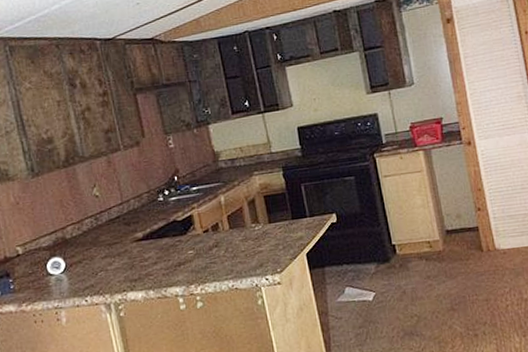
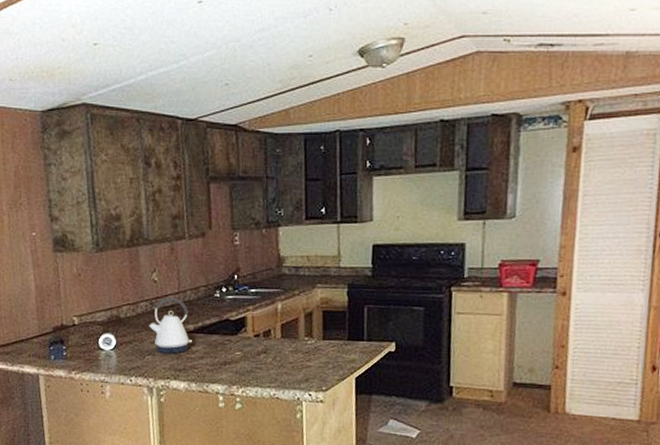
kettle: none [97,208,144,267] -> present [149,297,193,354]

